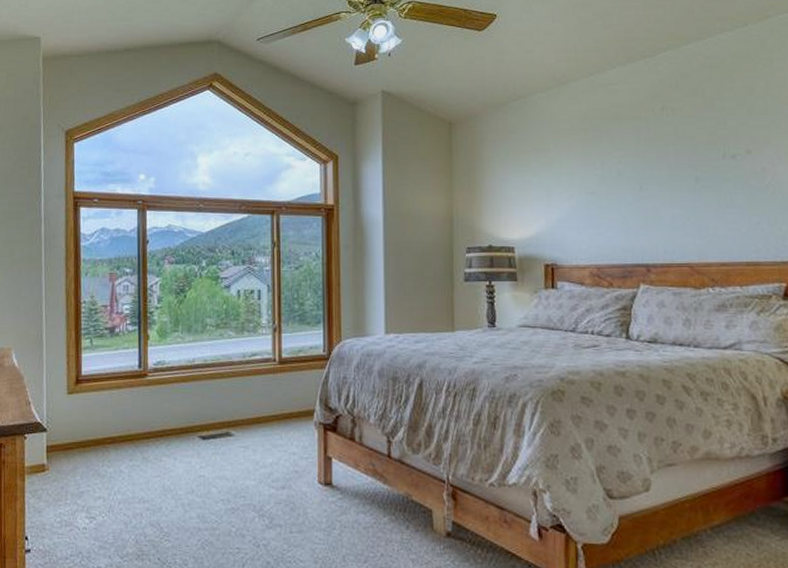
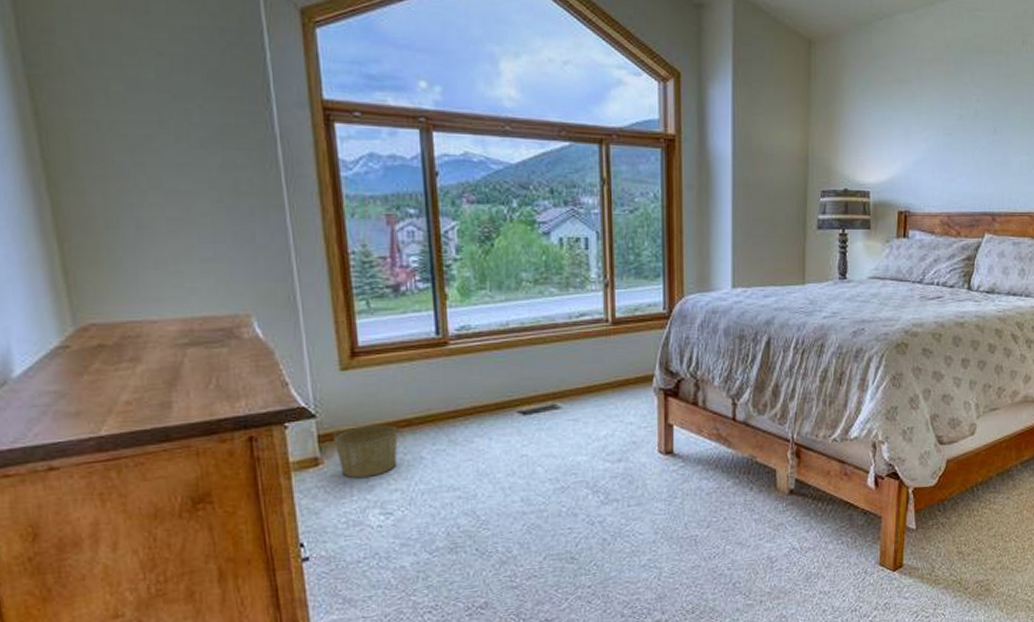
basket: none [57,441,105,485] -> present [333,425,398,479]

